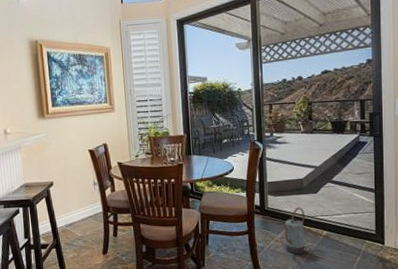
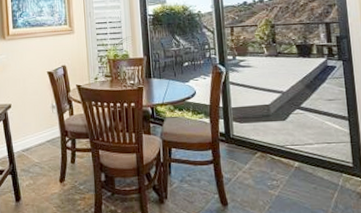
watering can: present [282,207,305,255] -> none [249,135,276,188]

